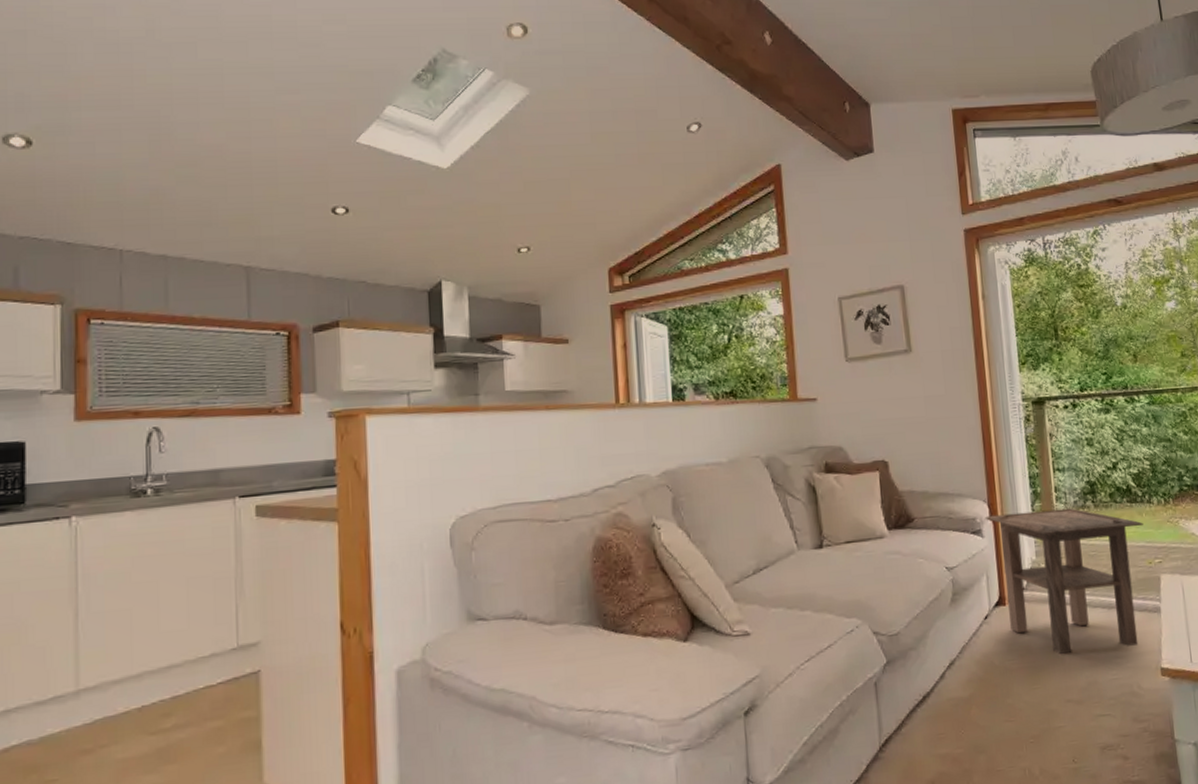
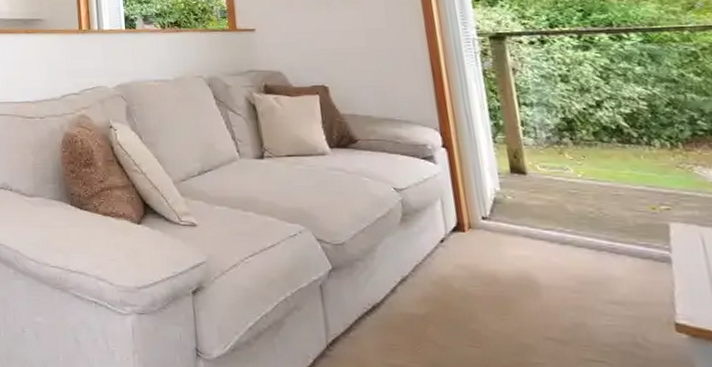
side table: present [985,508,1143,654] -> none [437,143,642,294]

